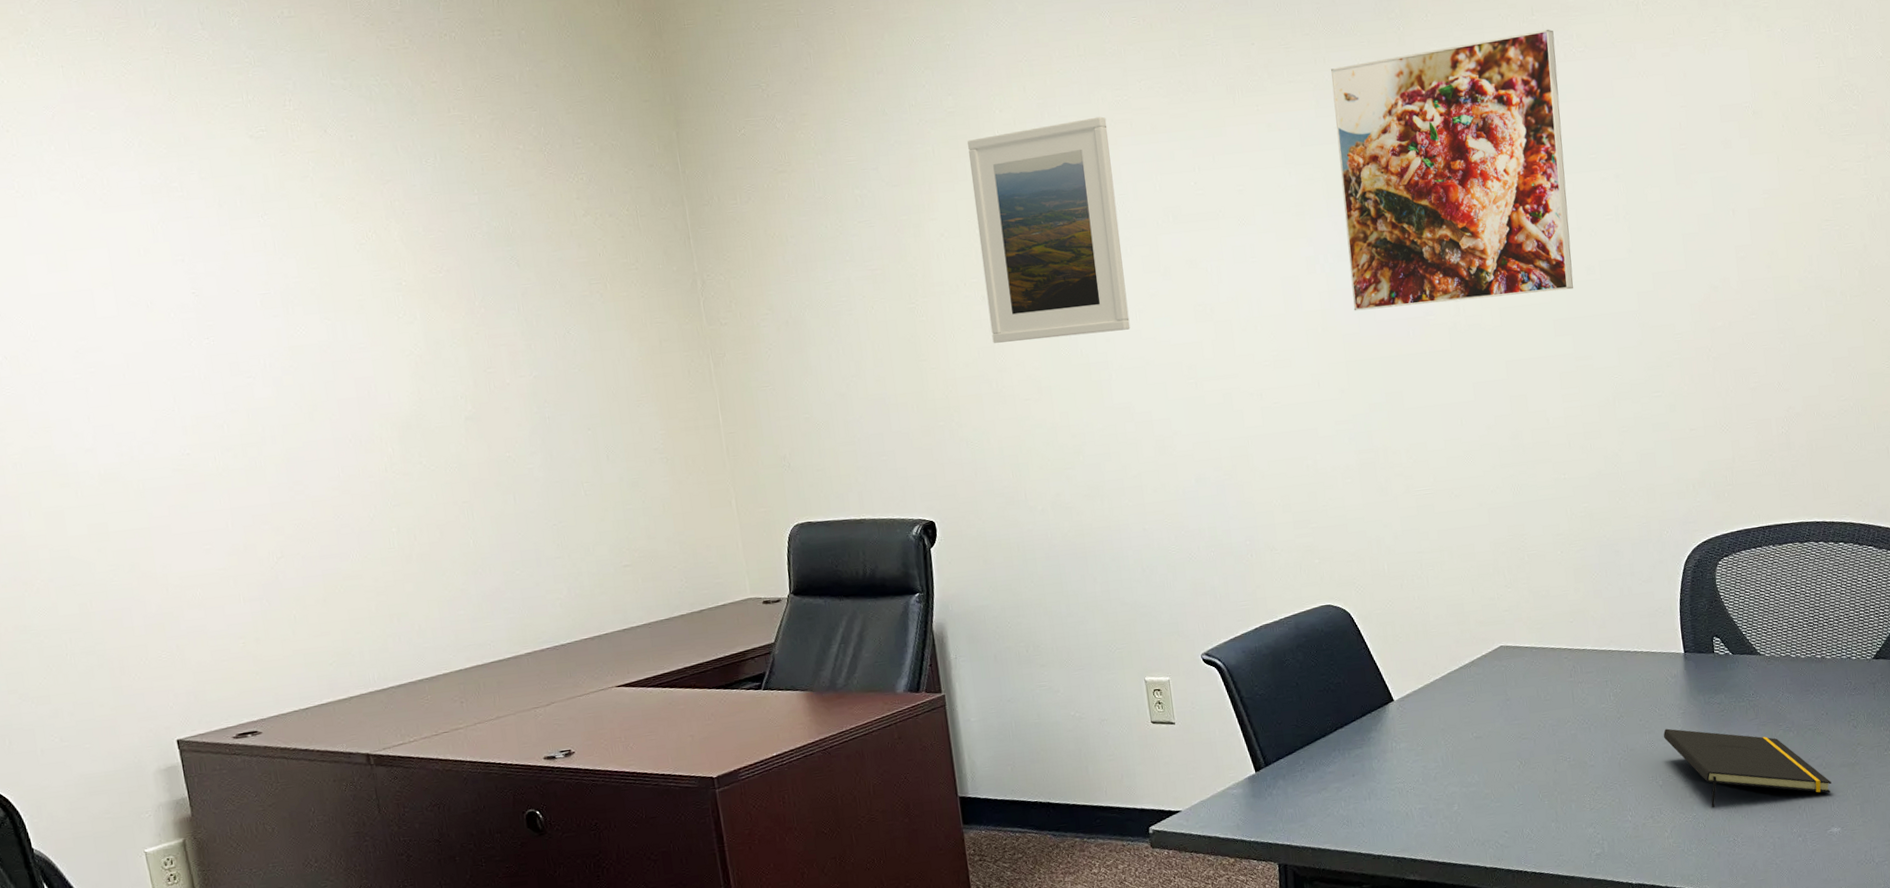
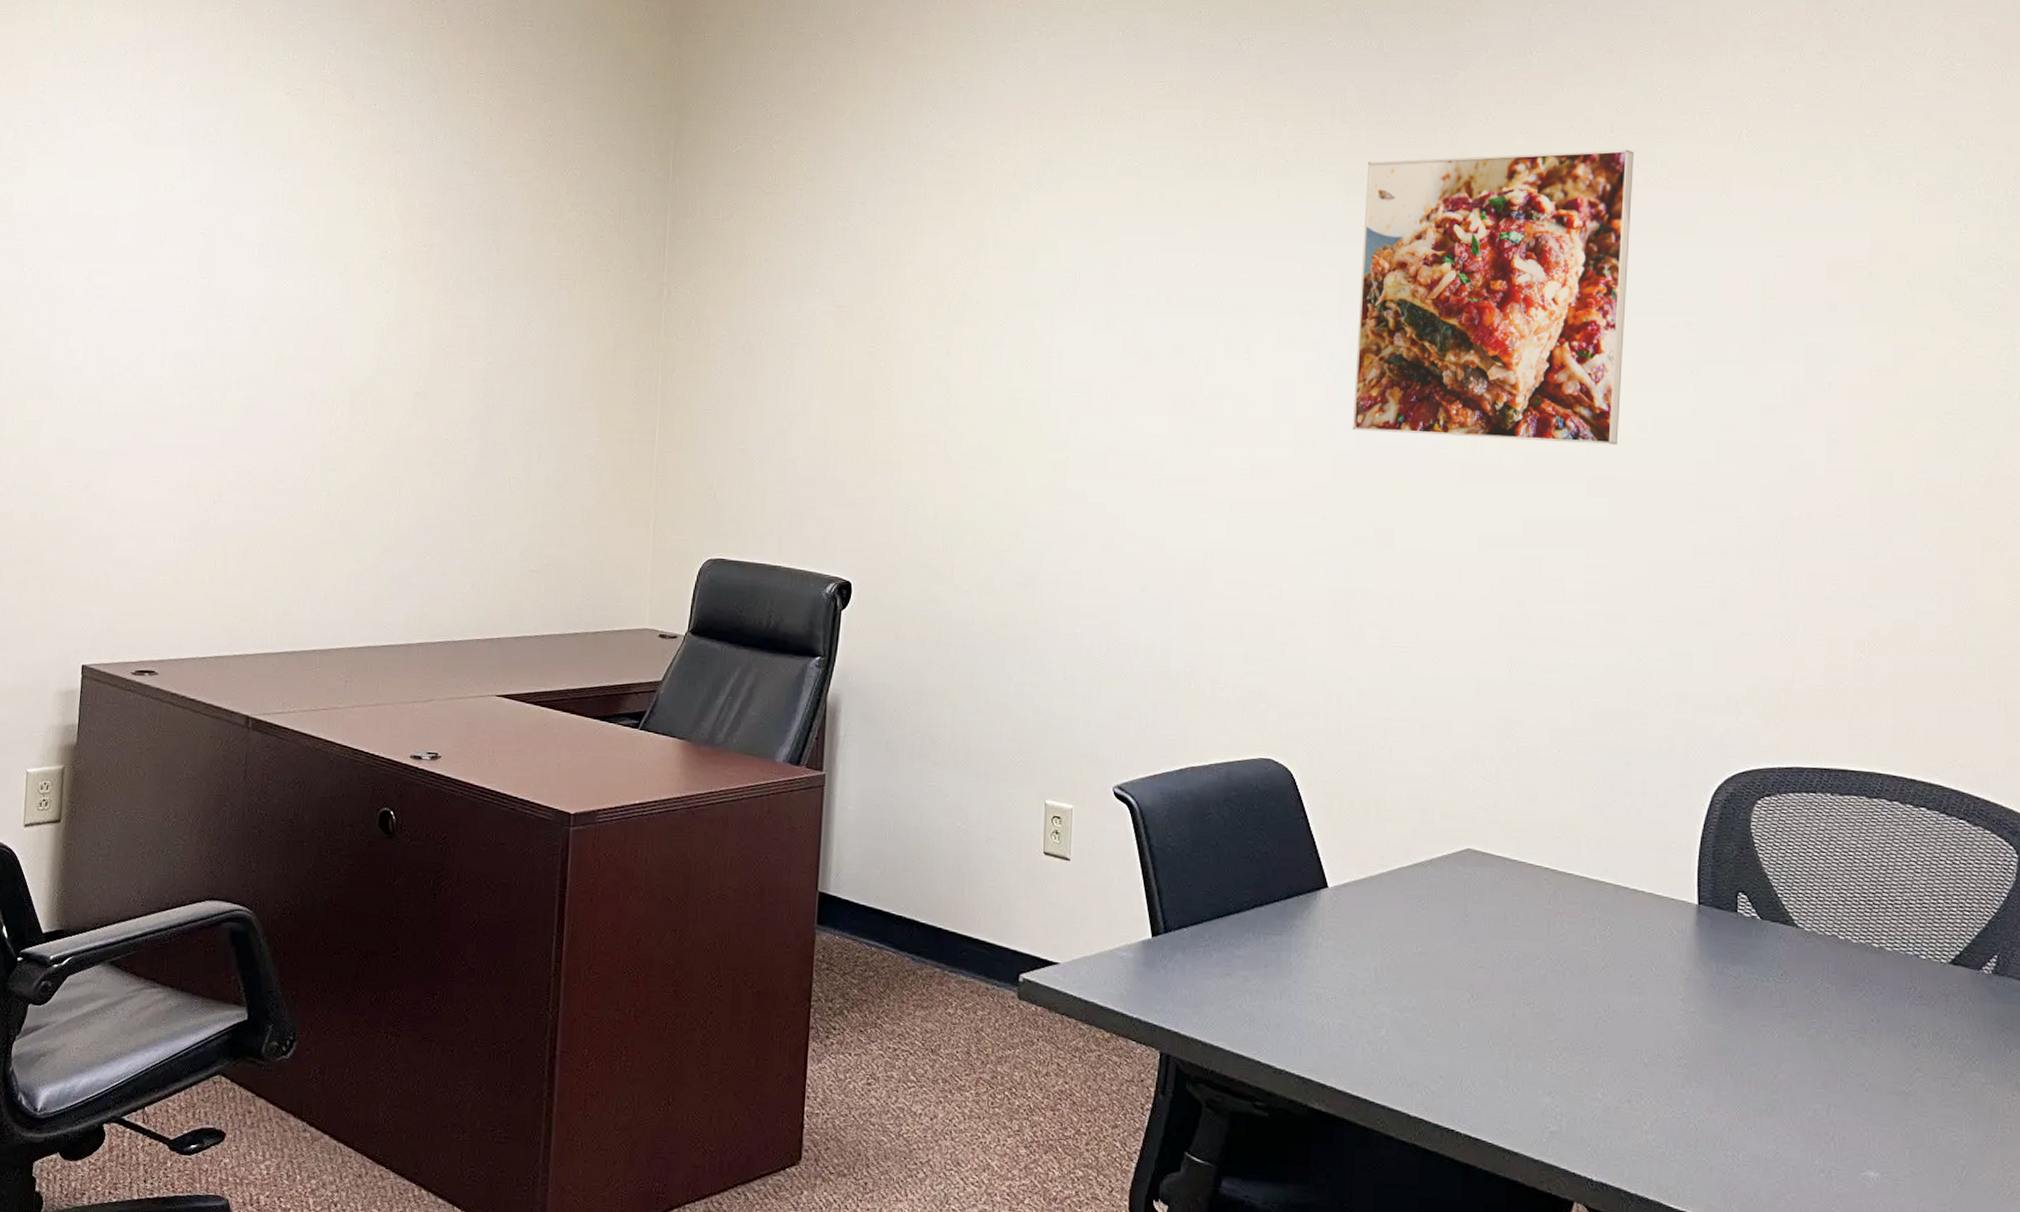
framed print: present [968,116,1131,343] -> none [949,180,1112,411]
notepad: present [1663,728,1832,808] -> none [1658,994,1874,1123]

